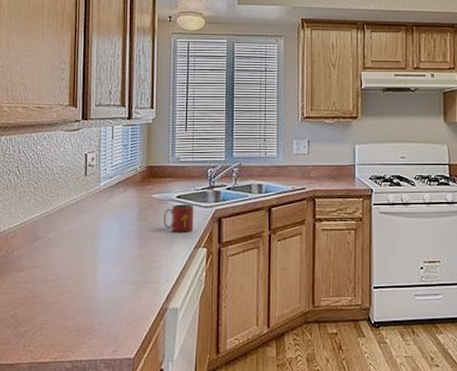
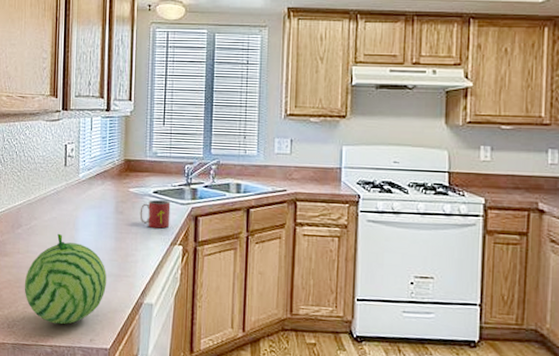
fruit: none [41,244,131,338] -> present [24,233,107,325]

